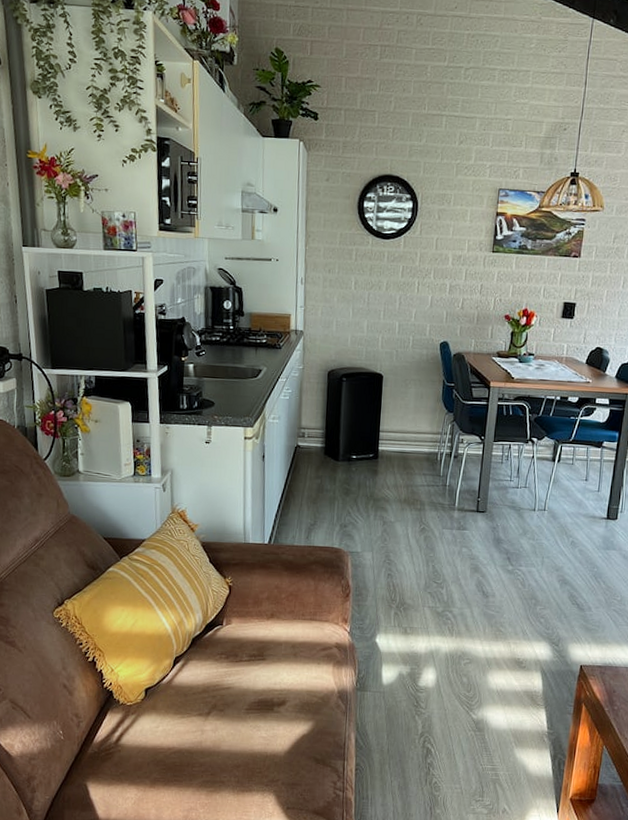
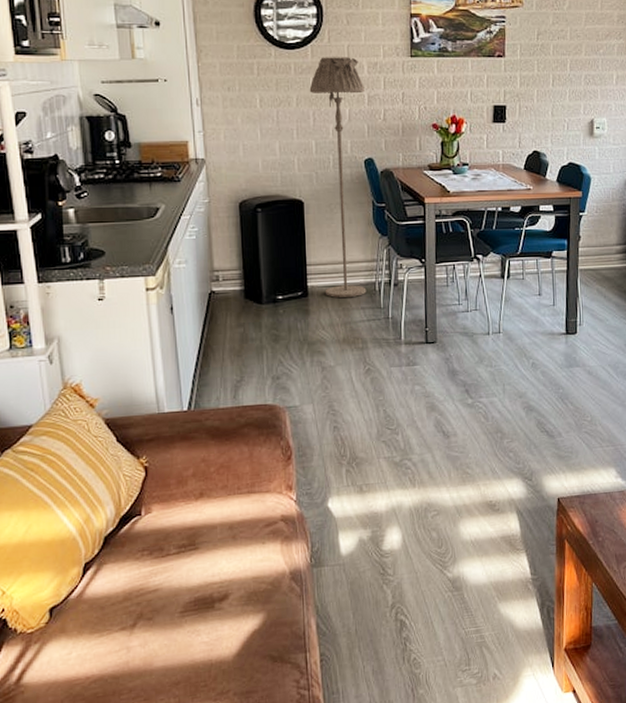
floor lamp: none [393,247,448,464] -> present [309,57,367,298]

